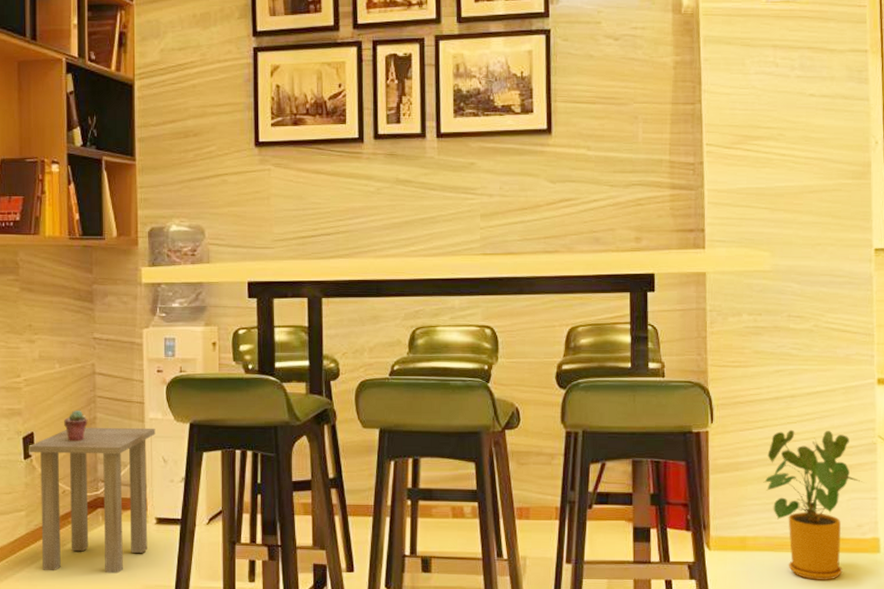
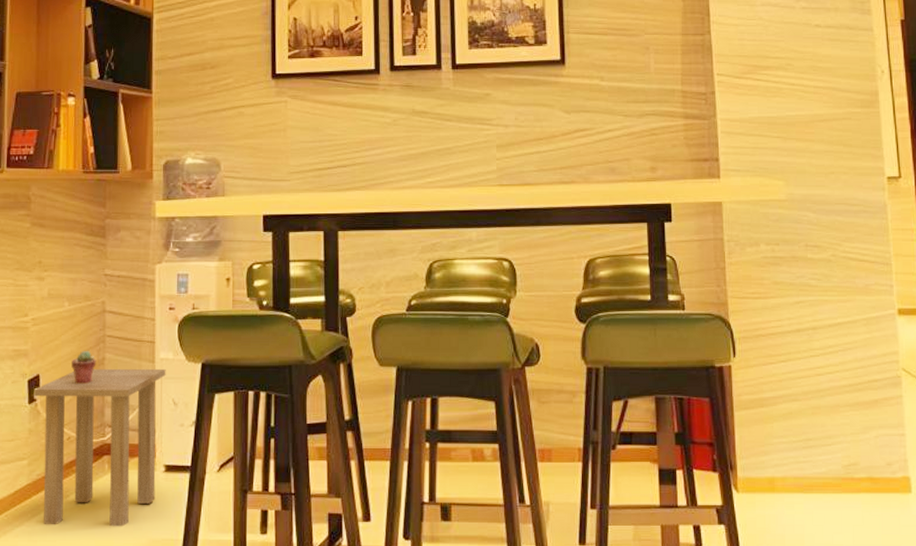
house plant: present [763,429,865,581] -> none [789,363,891,524]

